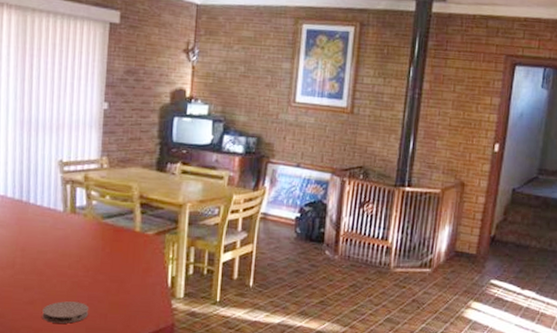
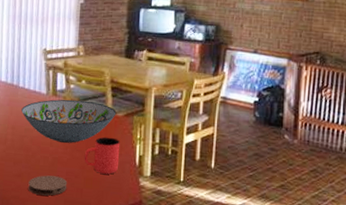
decorative bowl: none [33,217,146,265] -> present [21,99,117,143]
cup: none [108,257,151,298] -> present [84,137,120,174]

